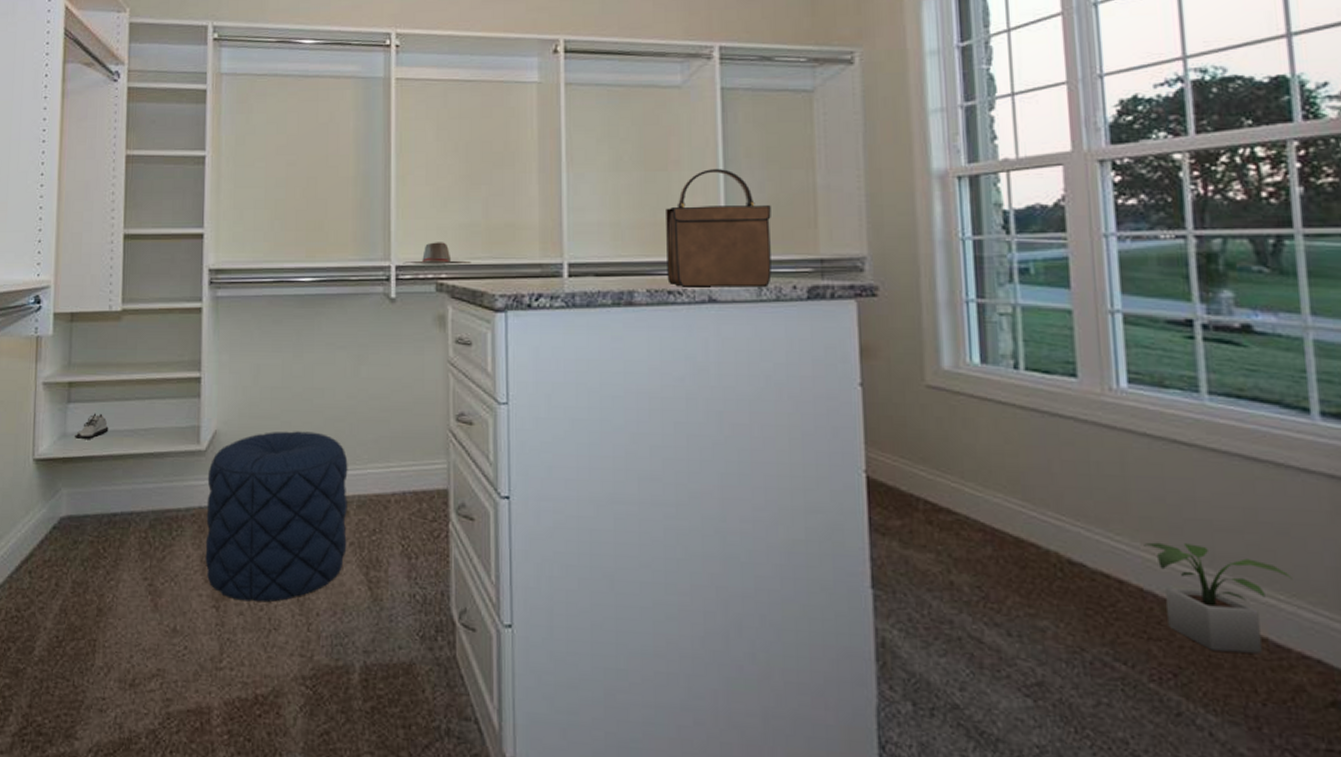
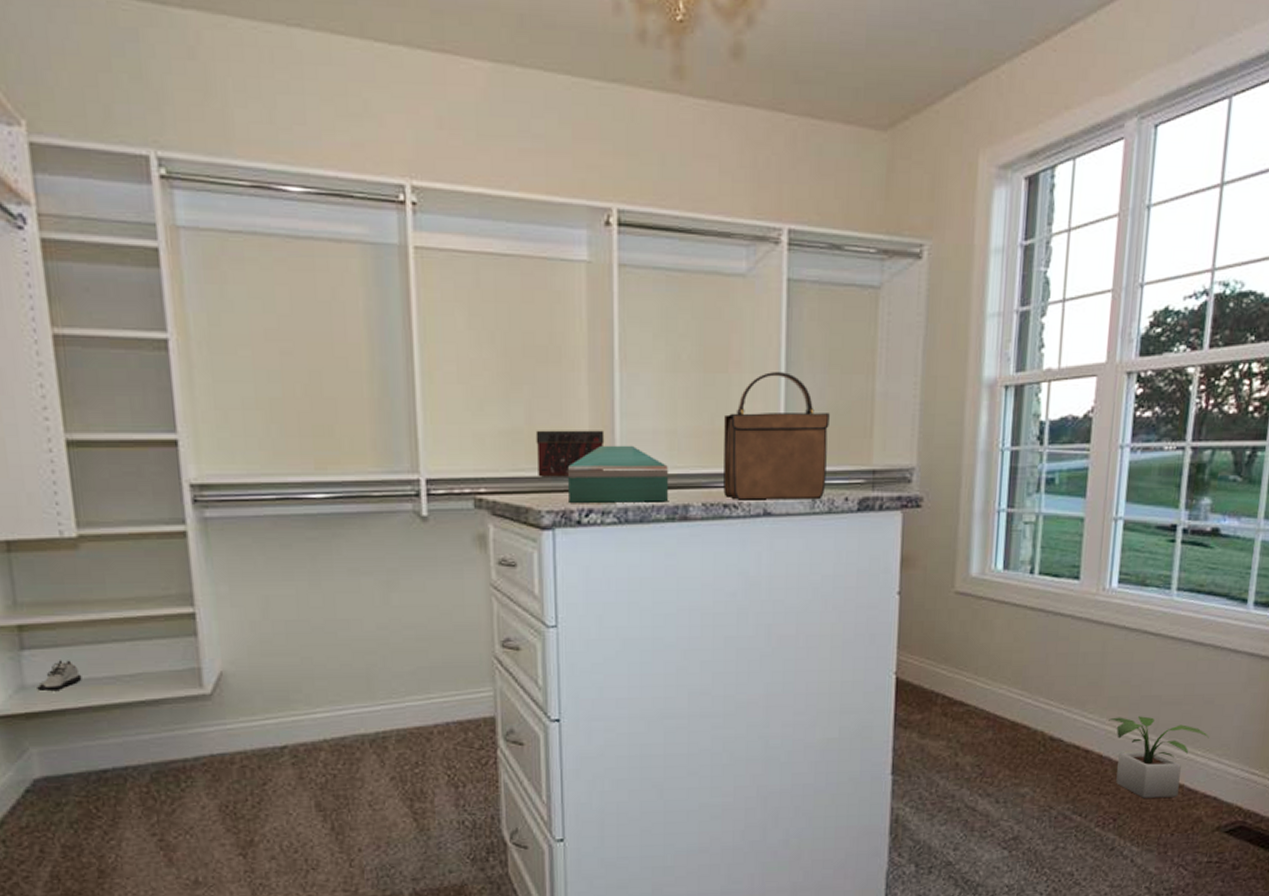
pouf: present [205,431,348,602] -> none [216,667,388,846]
hat: present [403,242,471,264] -> none [434,451,514,477]
storage box: none [491,223,553,266] -> present [535,430,605,479]
jewelry box: none [520,236,613,288] -> present [568,445,668,503]

